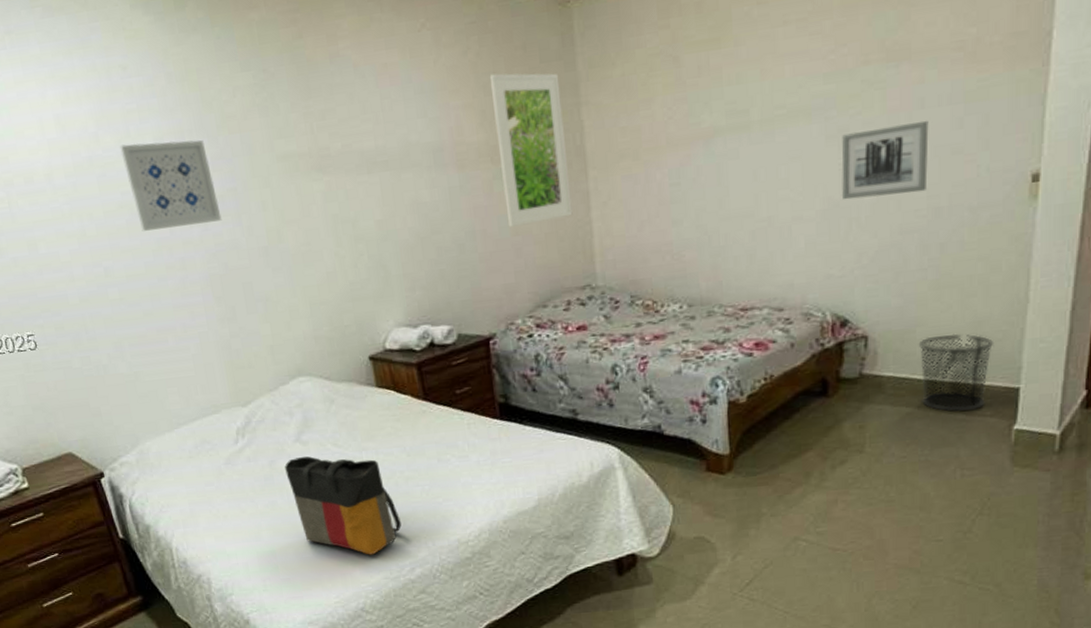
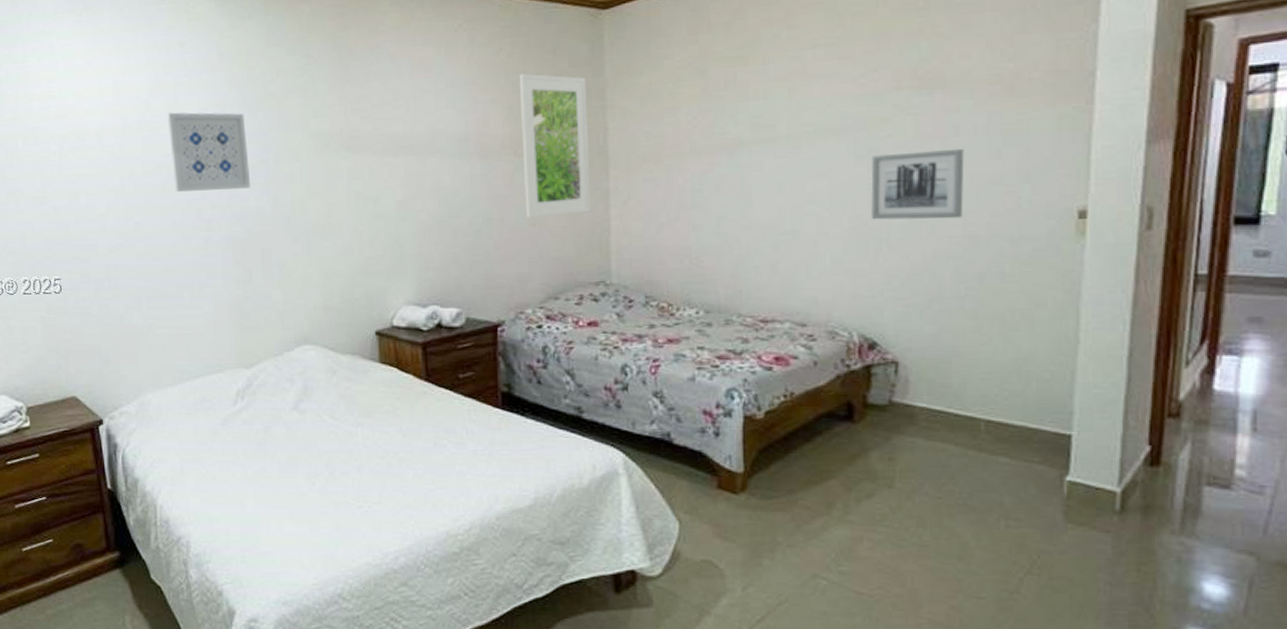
tote bag: present [284,456,402,555] -> none [279,426,390,537]
waste bin: present [918,333,994,412] -> none [954,368,1041,455]

